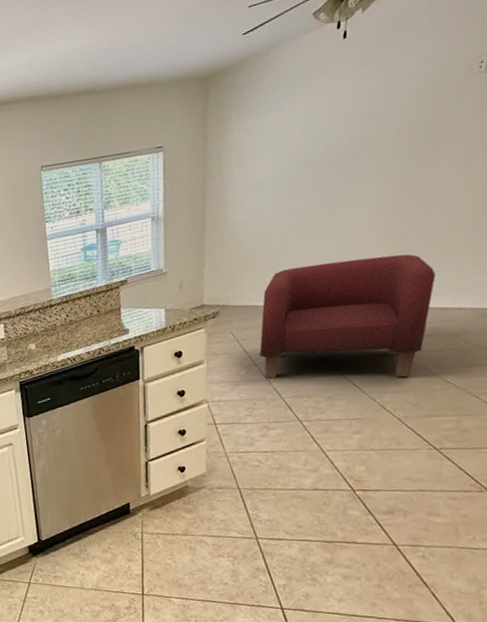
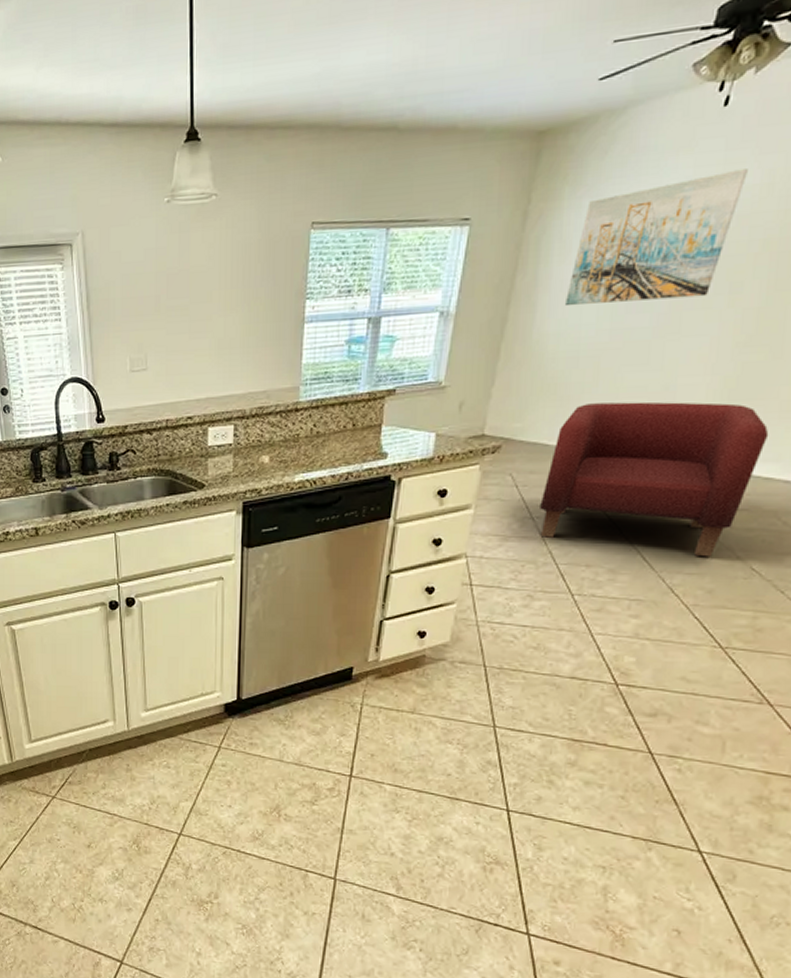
wall art: none [249,80,373,200] -> present [565,169,748,307]

